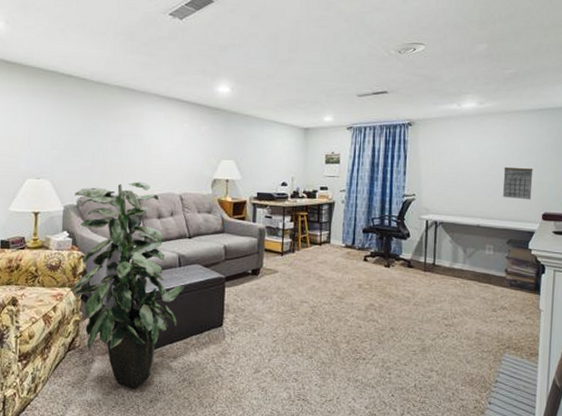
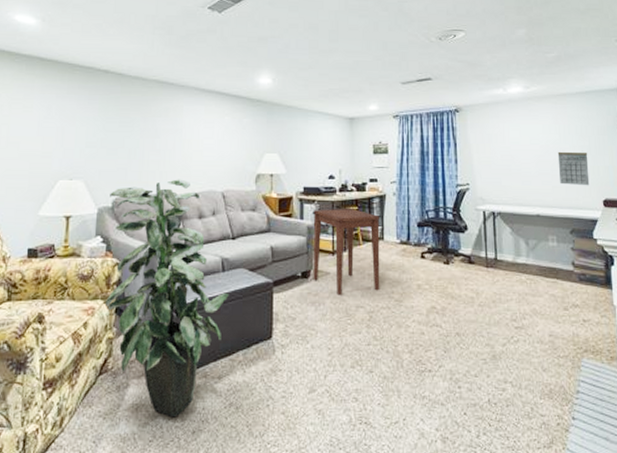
side table: none [262,213,327,291] -> present [313,209,380,295]

